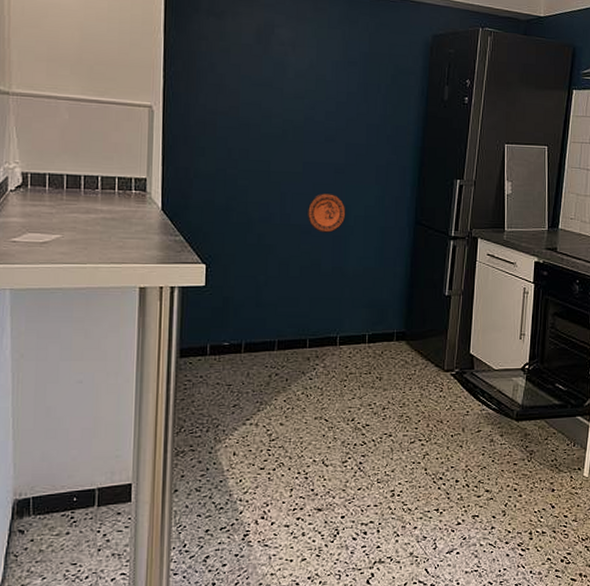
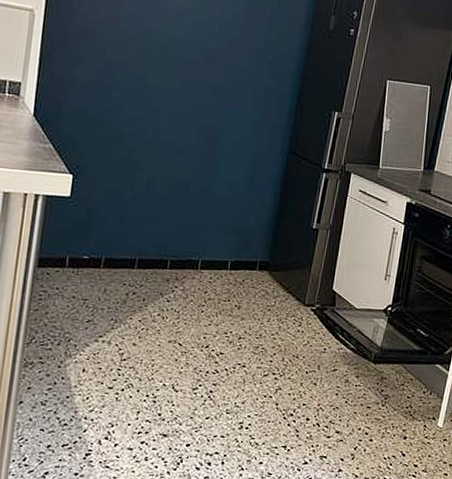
decorative plate: present [307,193,346,233] -> none [179,113,220,154]

